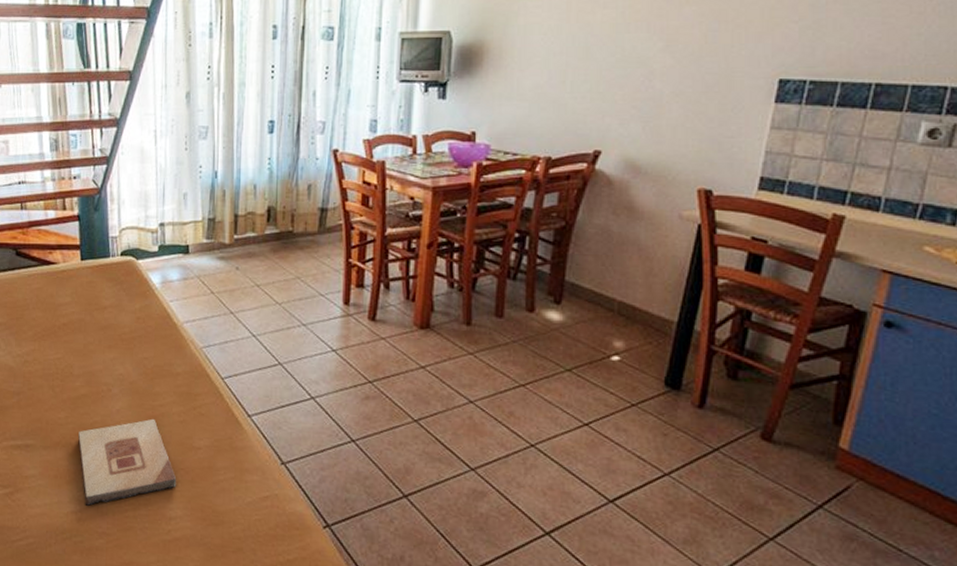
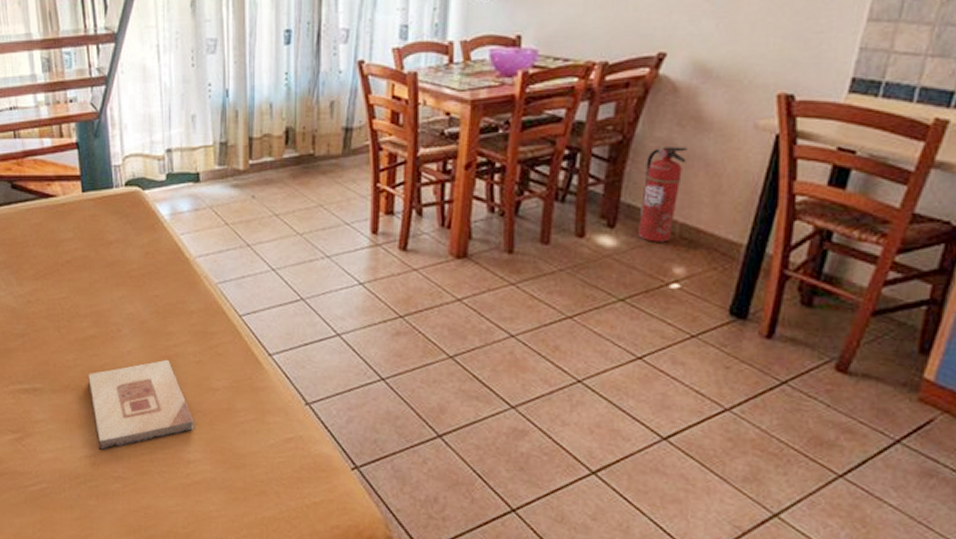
fire extinguisher: none [581,233,622,318] -> present [638,147,687,242]

